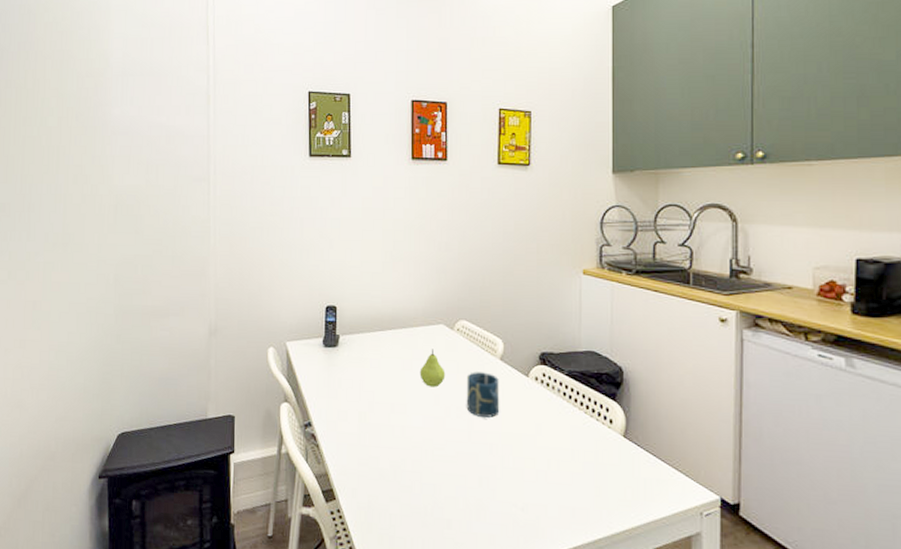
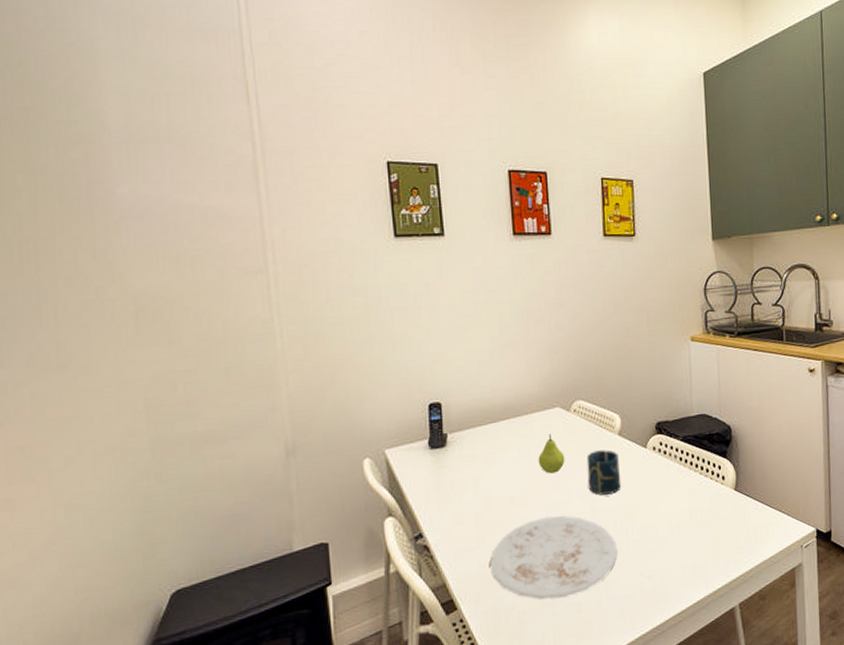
plate: none [368,428,491,511] -> present [490,515,617,600]

